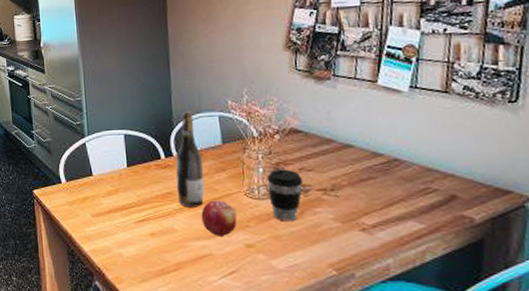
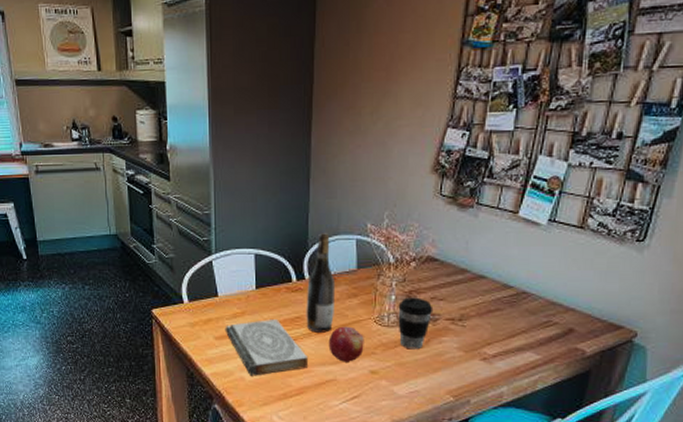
book: none [100,195,184,252] -> present [224,318,309,376]

